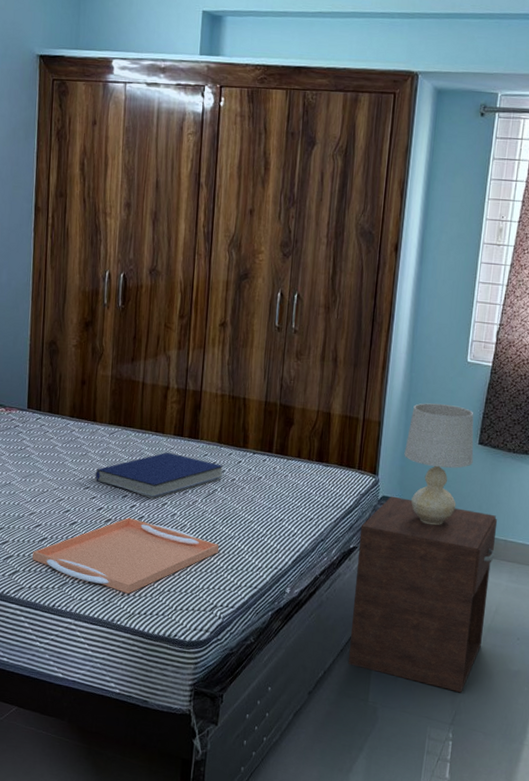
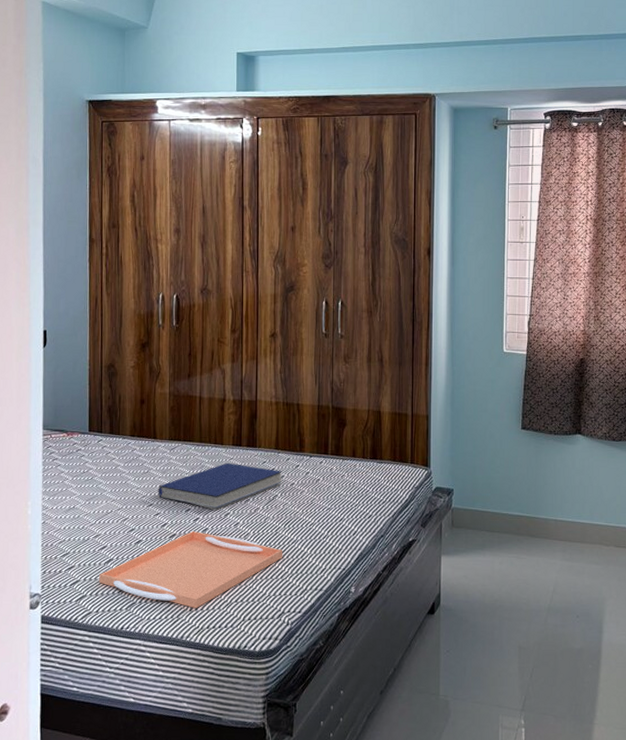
nightstand: present [348,496,498,692] -> none [416,486,547,676]
table lamp: present [404,403,474,525] -> none [453,394,518,511]

